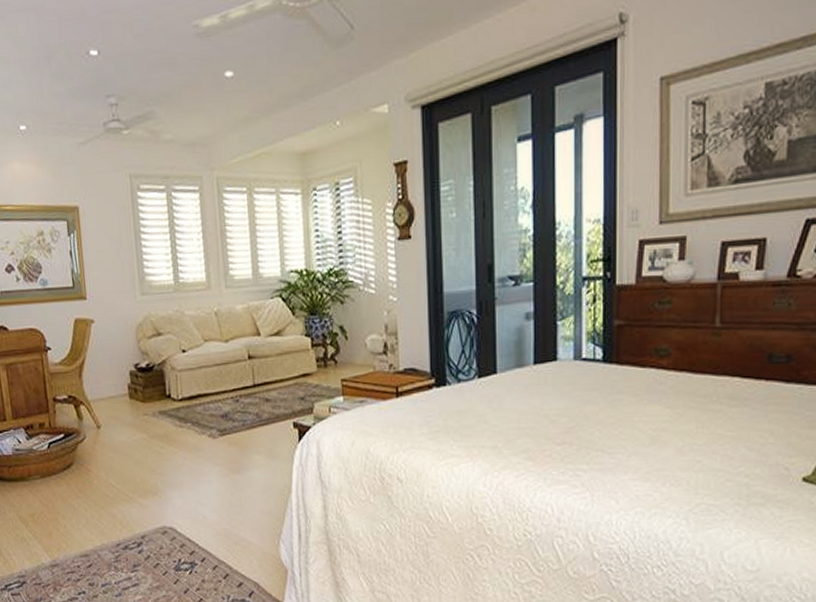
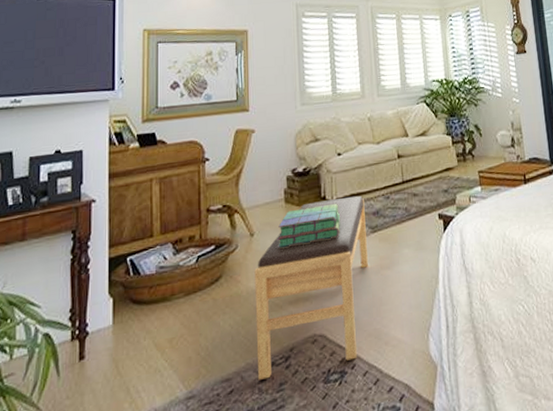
bench: none [103,396,218,560] -> present [254,195,369,380]
stack of books: none [124,402,187,442] -> present [278,203,340,248]

